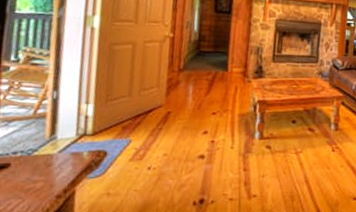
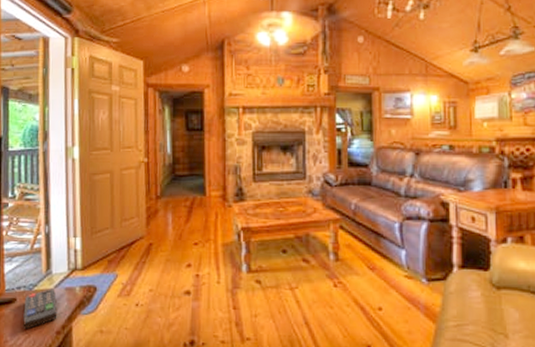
remote control: none [16,153,60,195] -> present [23,288,58,330]

